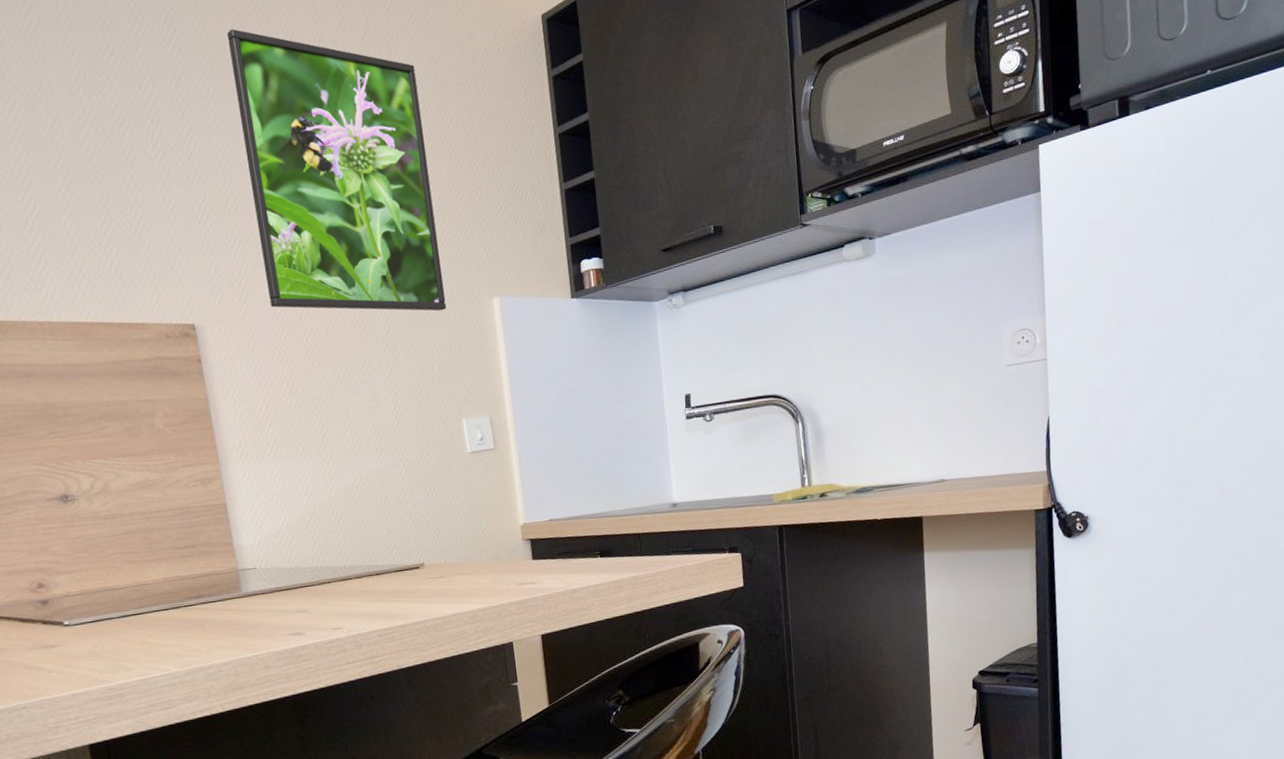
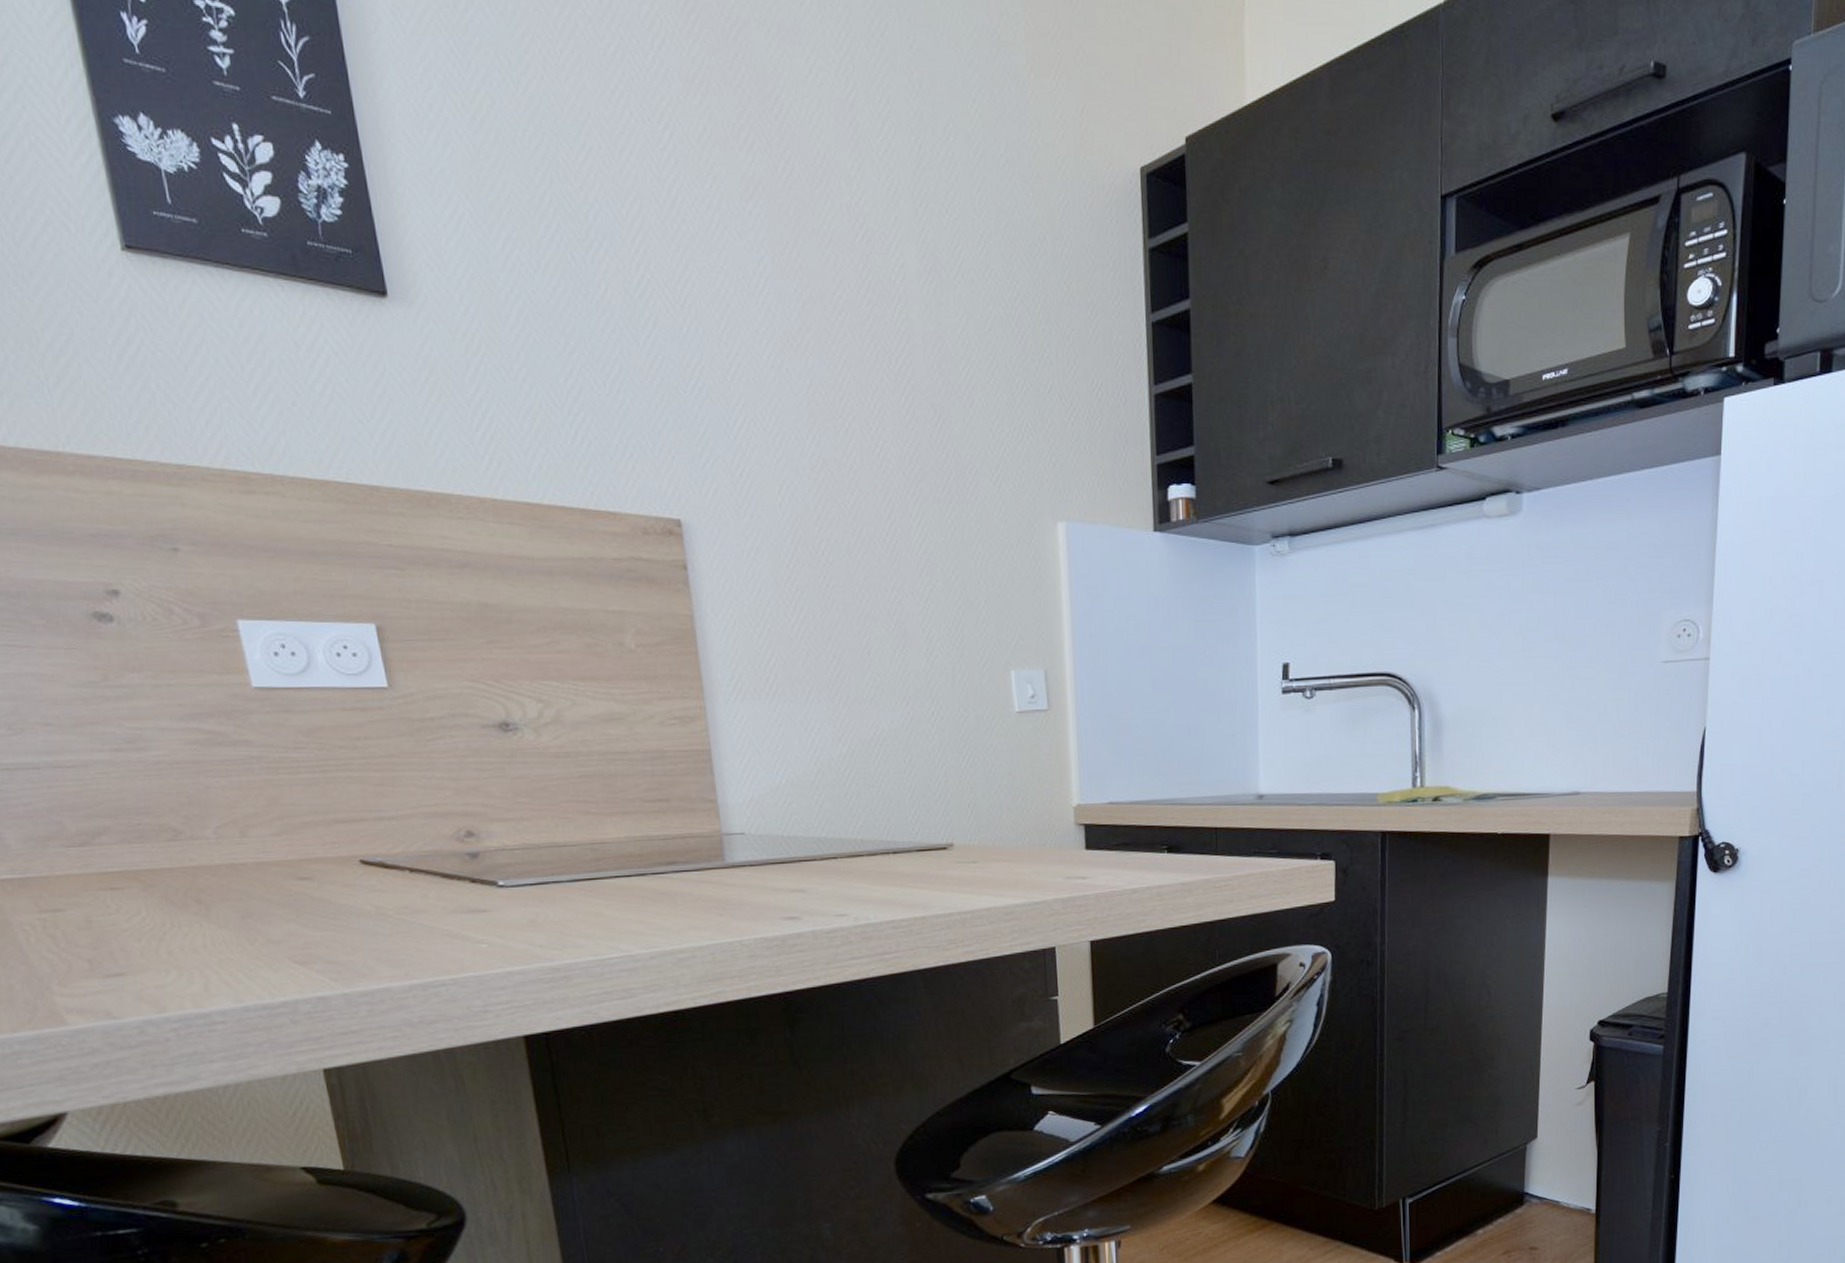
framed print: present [227,29,447,311] -> none [739,141,1000,532]

